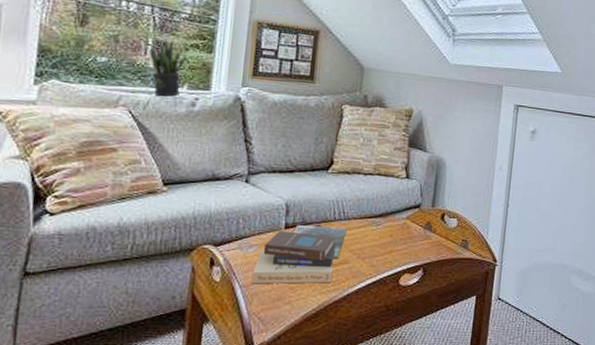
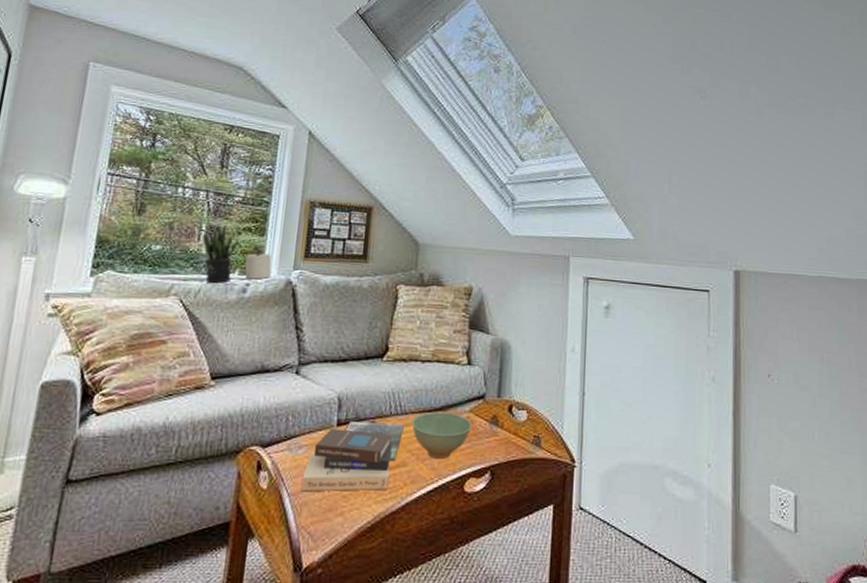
candle: none [193,65,221,95] -> present [245,249,272,280]
bowl: none [353,217,408,259] -> present [411,411,472,460]

